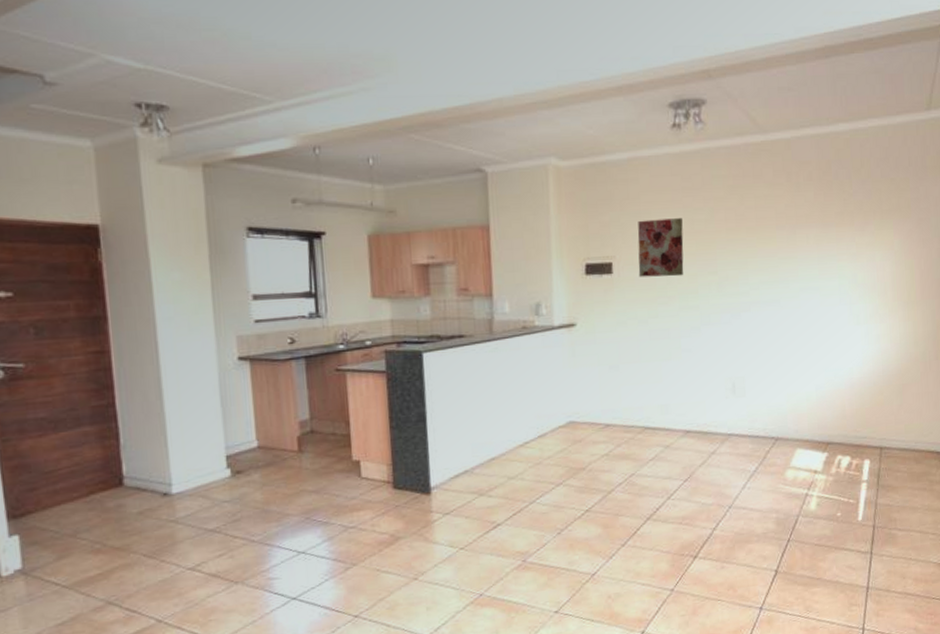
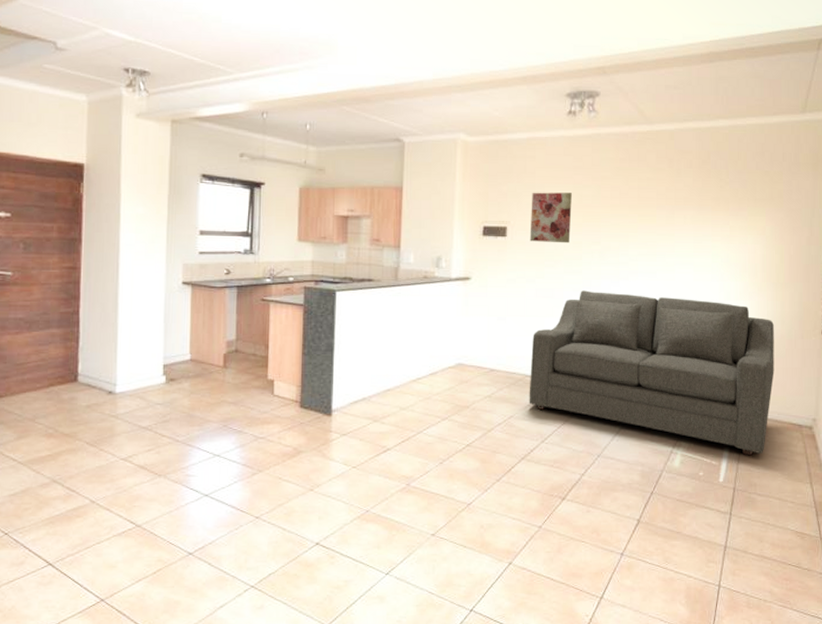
sofa: none [649,327,910,490] -> present [529,290,775,456]

